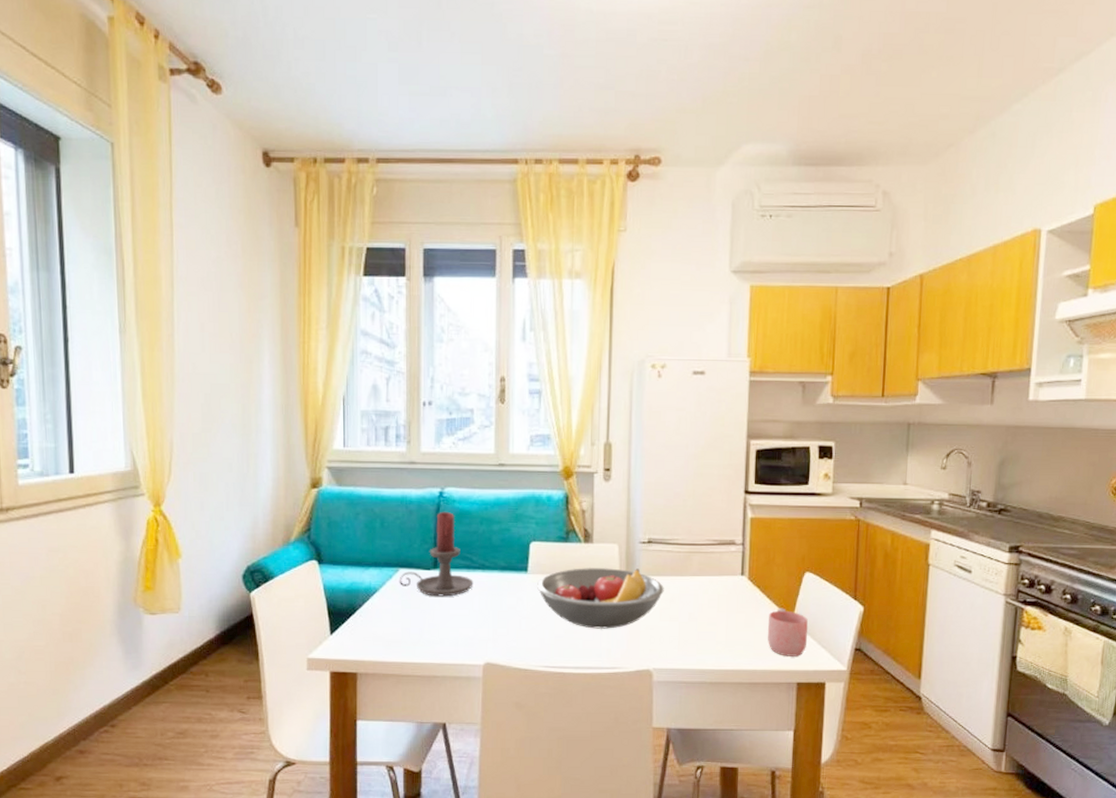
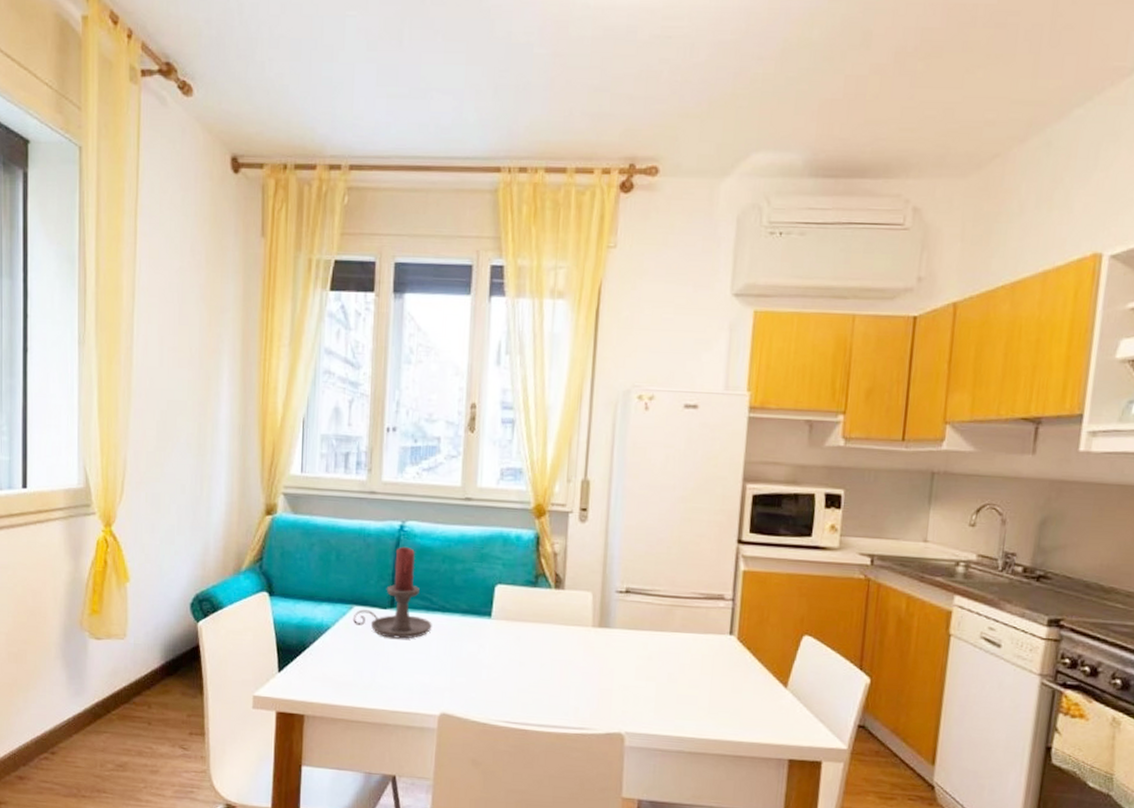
fruit bowl: present [537,568,664,629] -> none [501,616,642,685]
mug: present [767,608,808,657] -> none [756,674,804,730]

